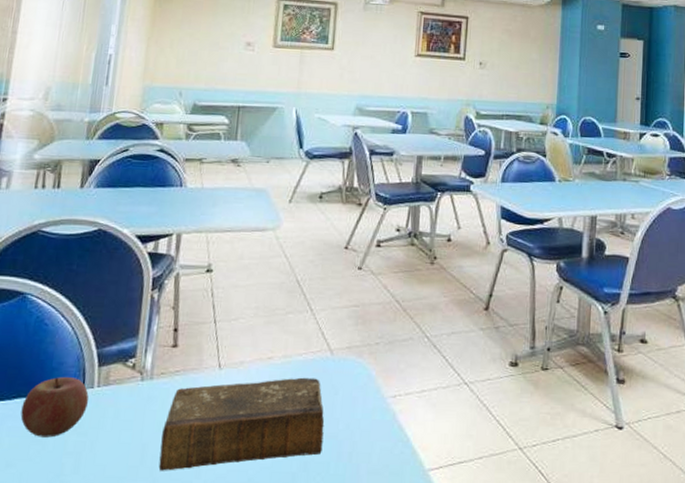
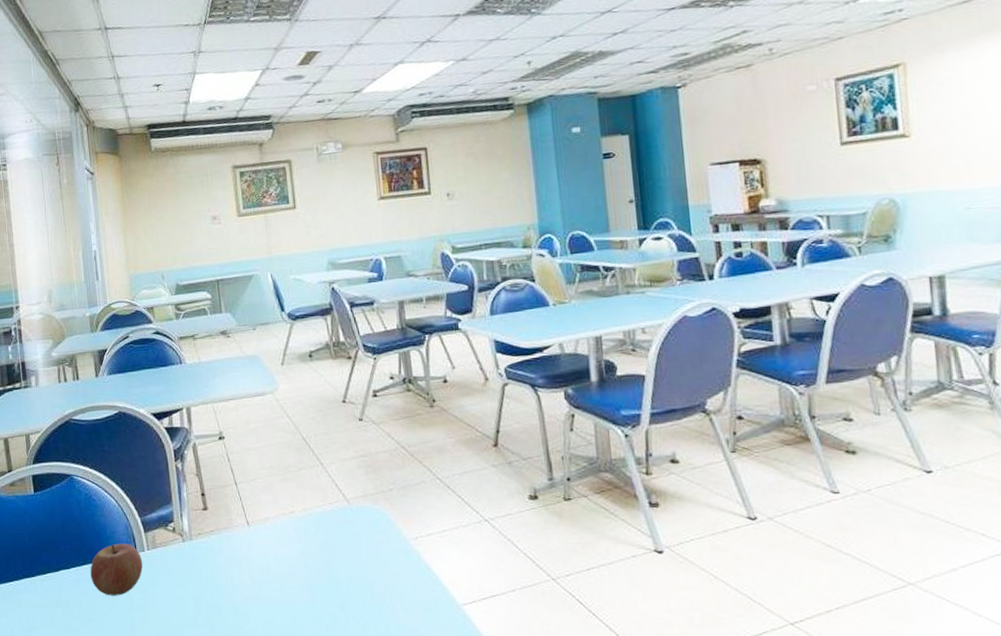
book: present [158,377,325,471] -> none [209,527,356,619]

